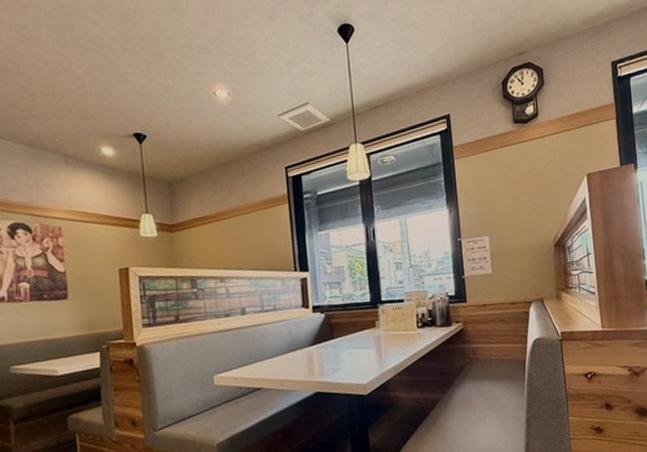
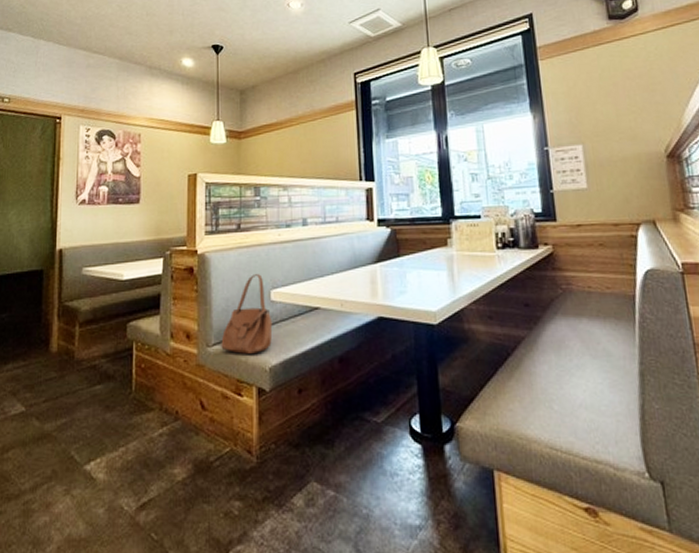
handbag: none [167,361,218,435] -> present [221,274,273,355]

